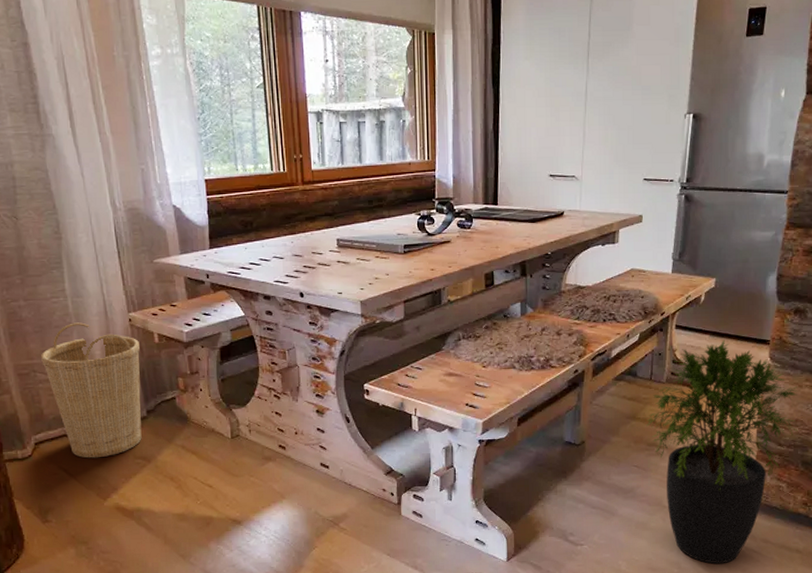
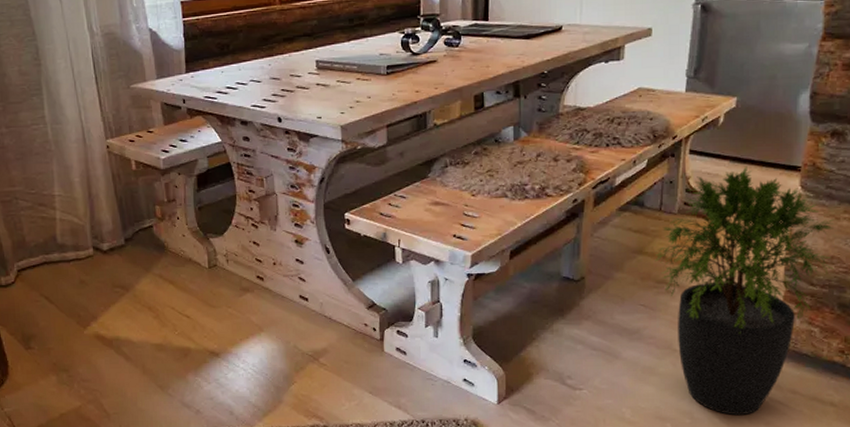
basket: present [40,322,142,459] -> none [21,149,120,286]

